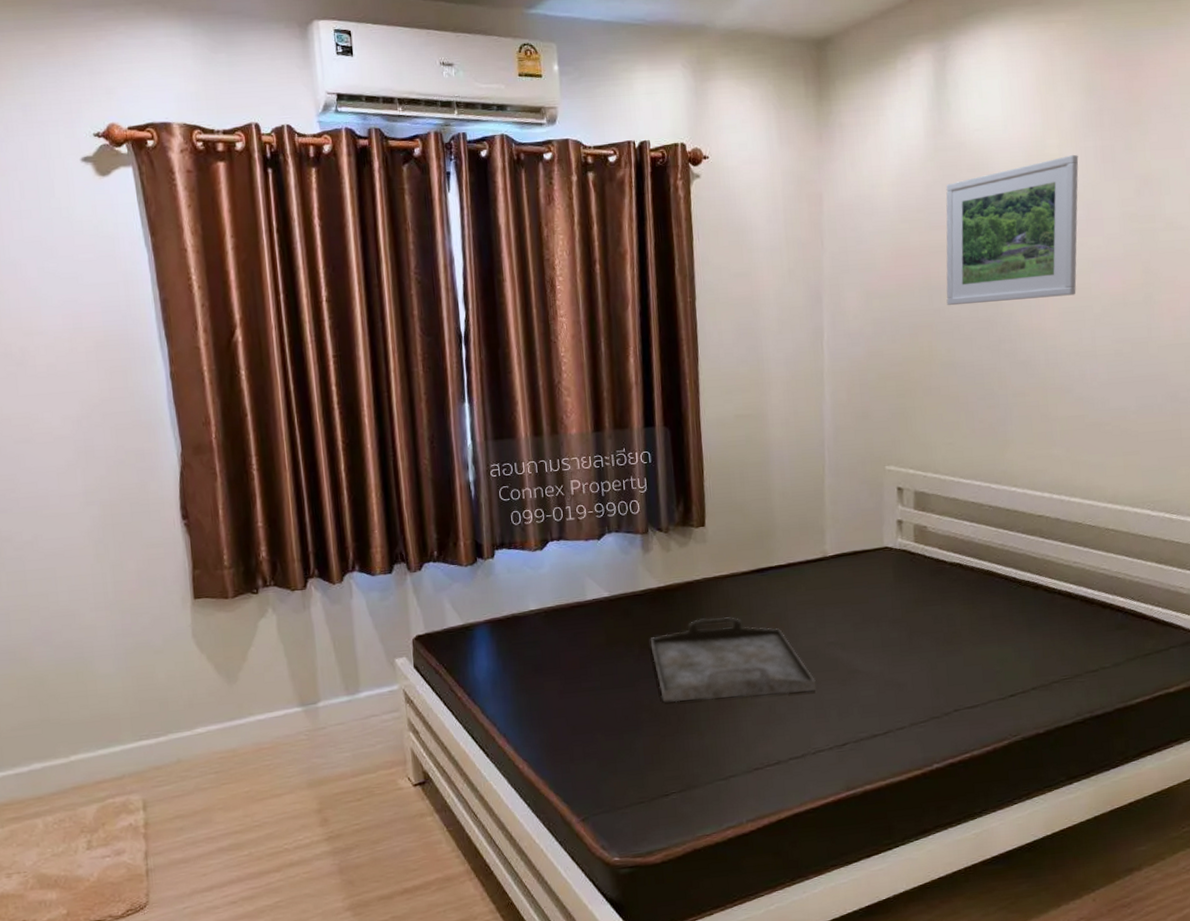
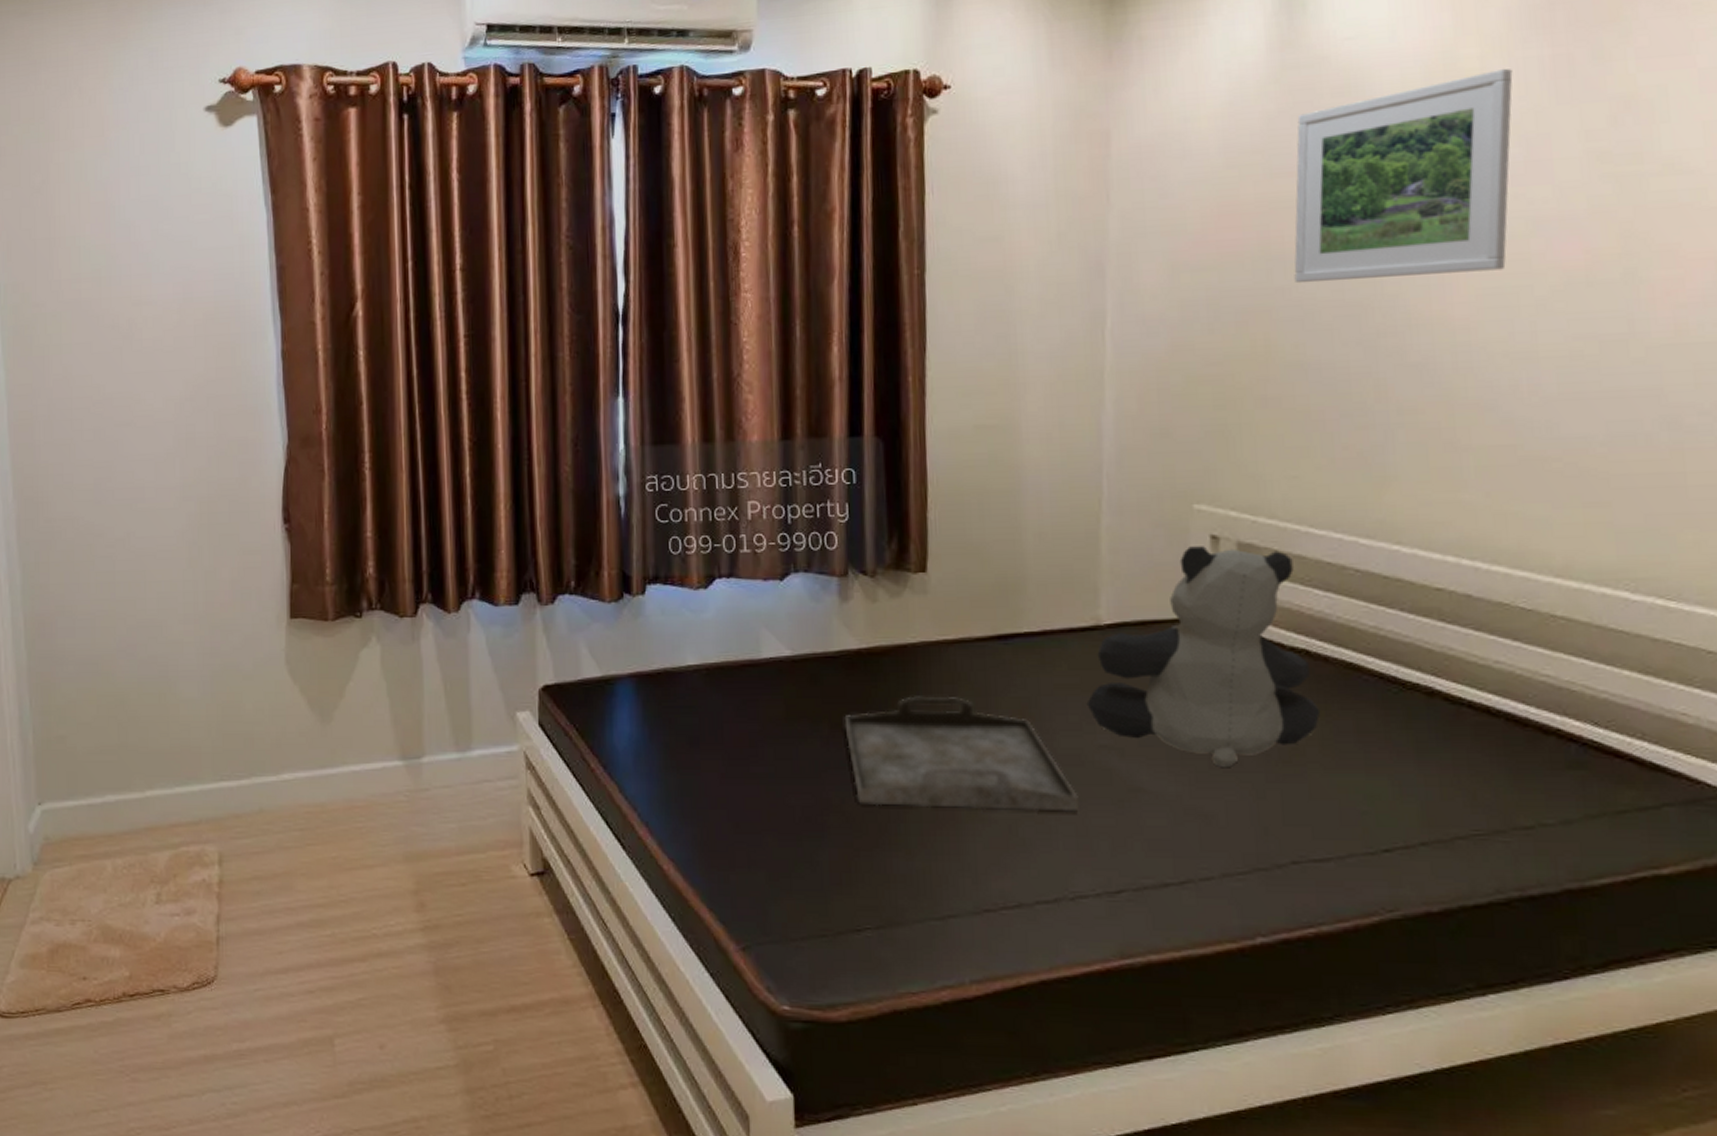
teddy bear: none [819,495,970,650] -> present [1086,546,1321,767]

